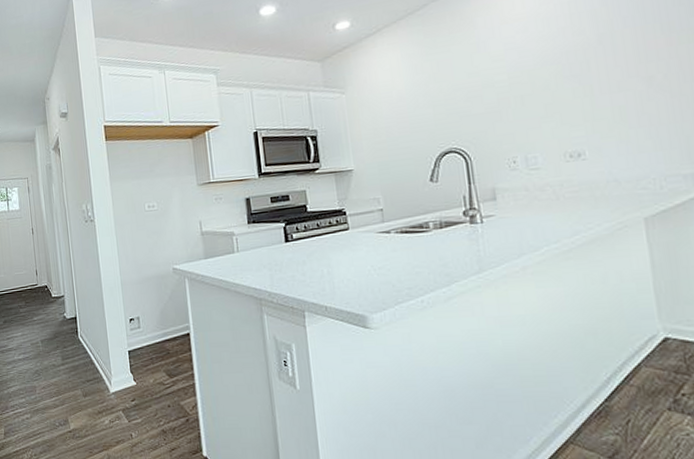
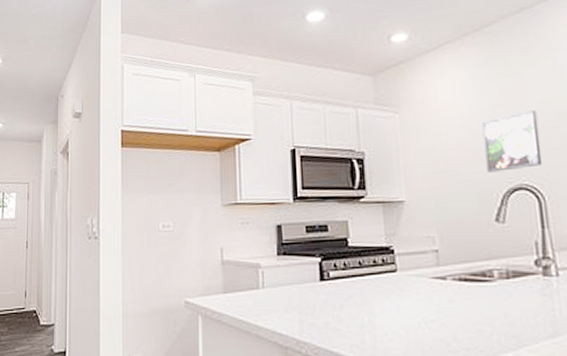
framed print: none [417,83,469,140] -> present [482,110,543,172]

